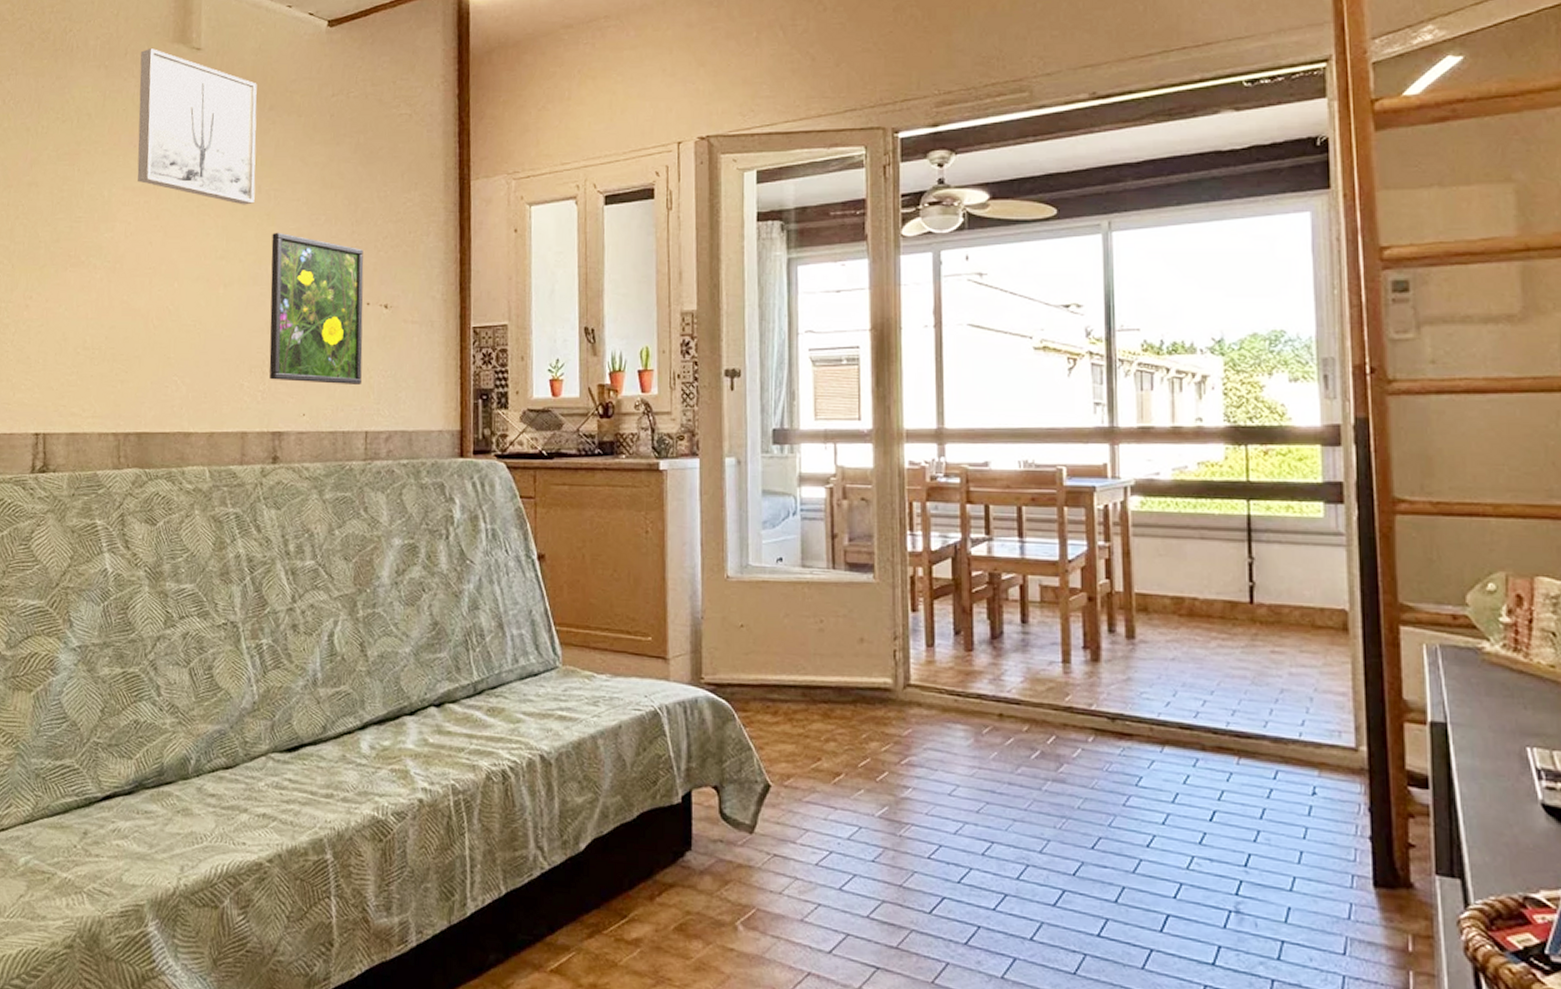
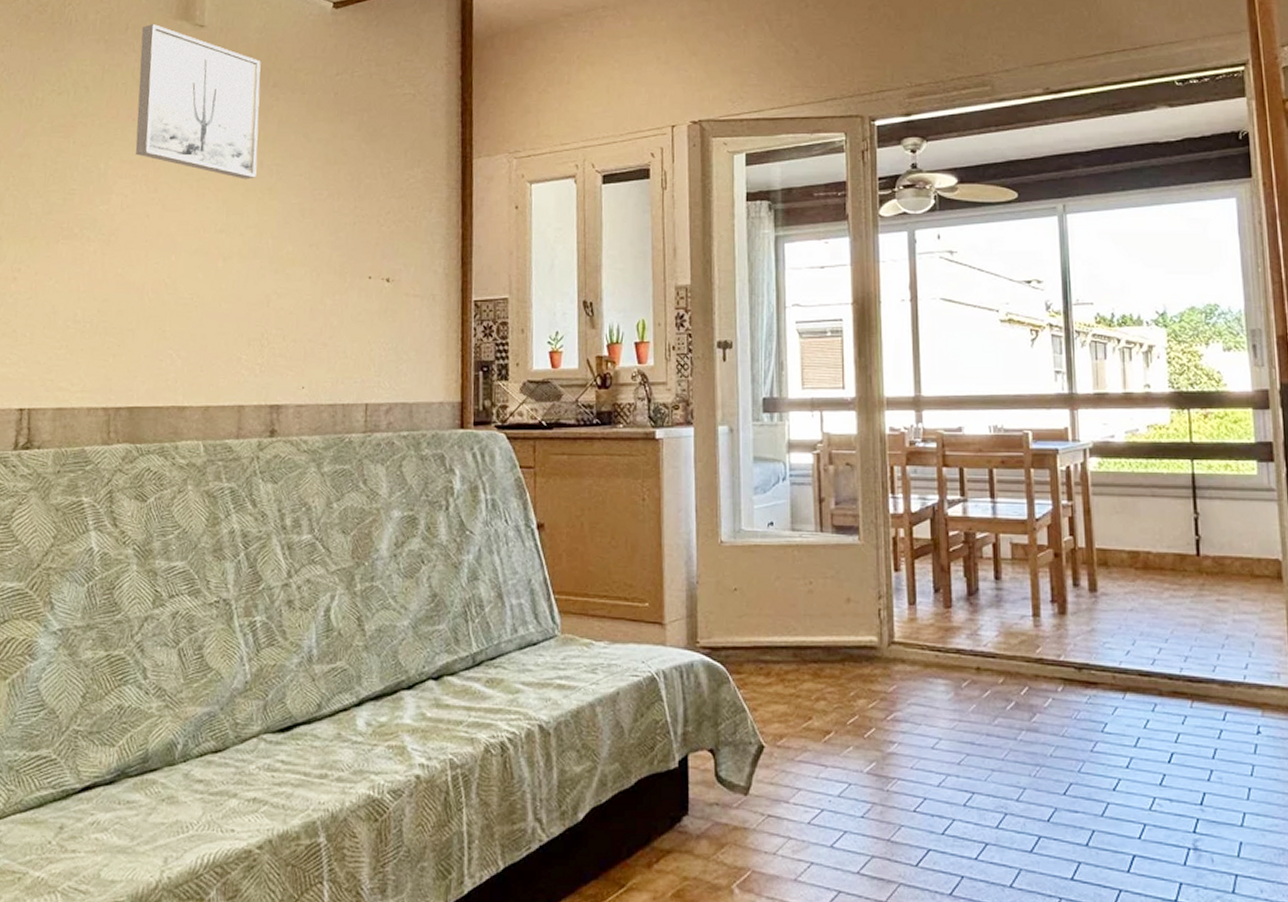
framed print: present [269,232,364,384] -> none [268,206,366,357]

